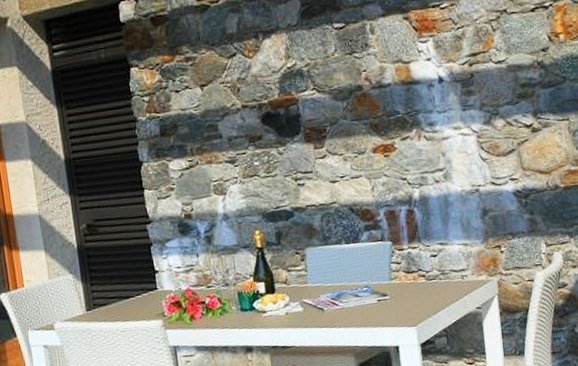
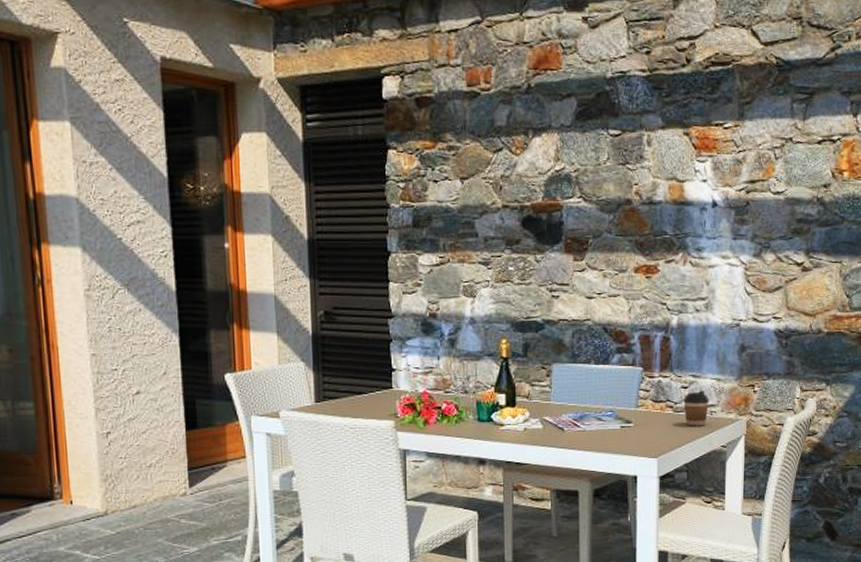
coffee cup: none [434,256,460,292] -> present [683,390,709,426]

